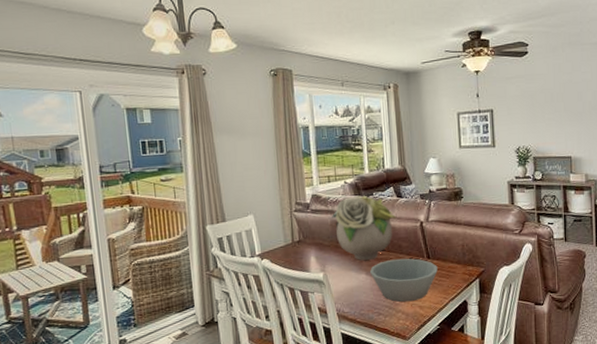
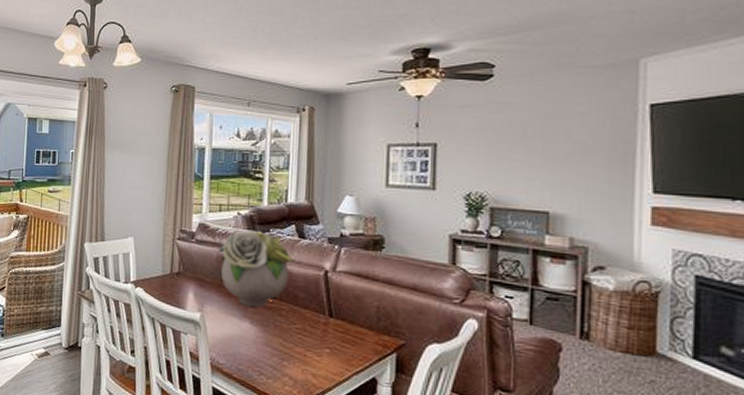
bowl: present [369,258,438,302] -> none [254,310,341,367]

